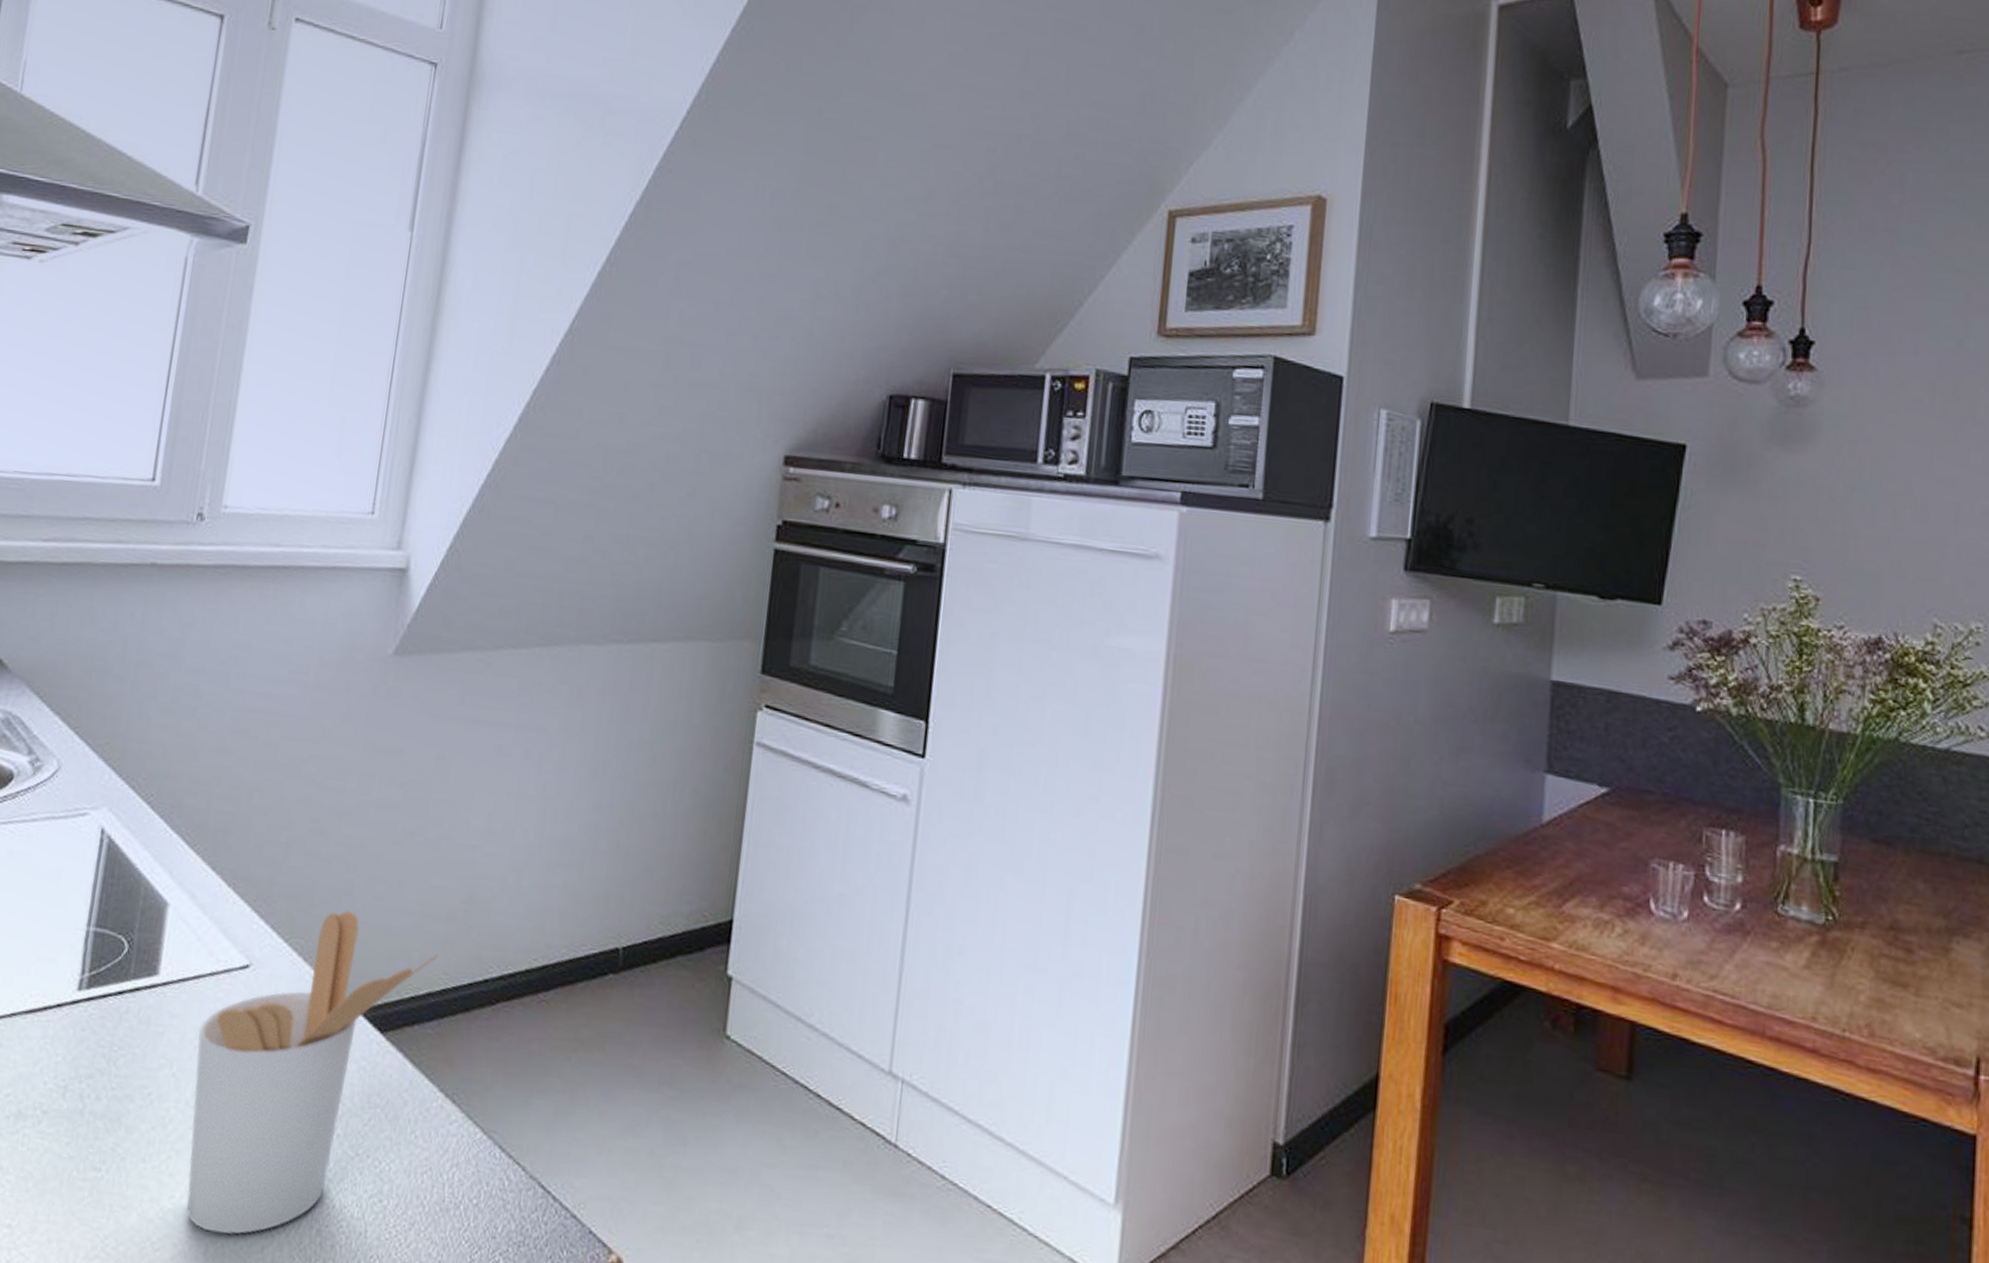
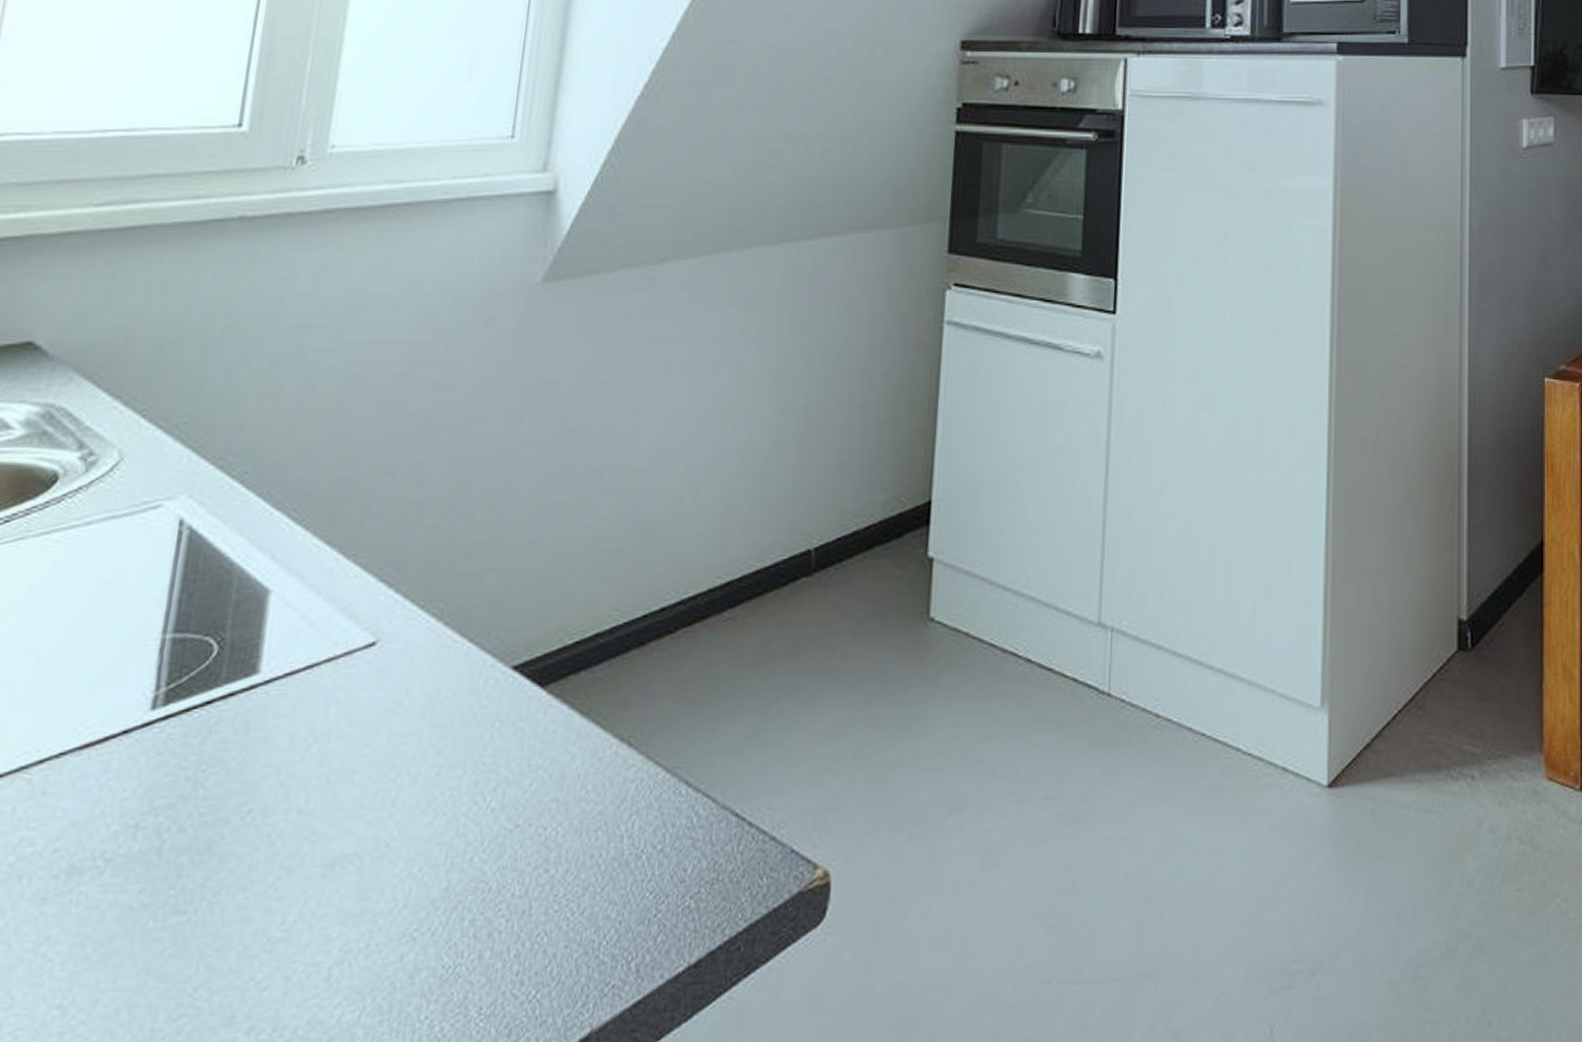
utensil holder: present [186,909,439,1235] -> none [302,560,607,953]

